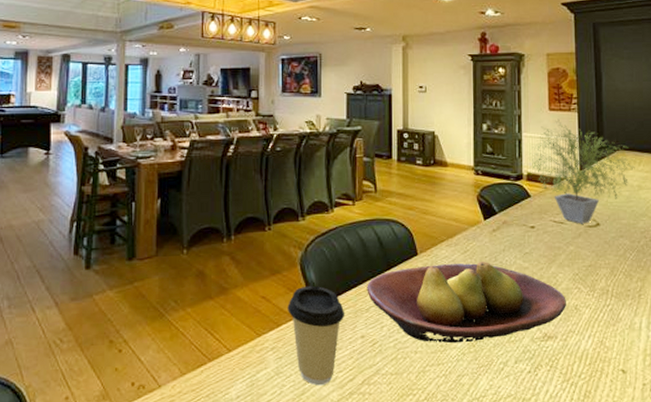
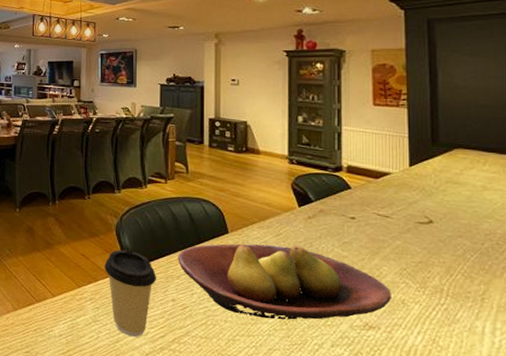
potted plant: present [529,119,635,224] -> none [350,114,479,220]

